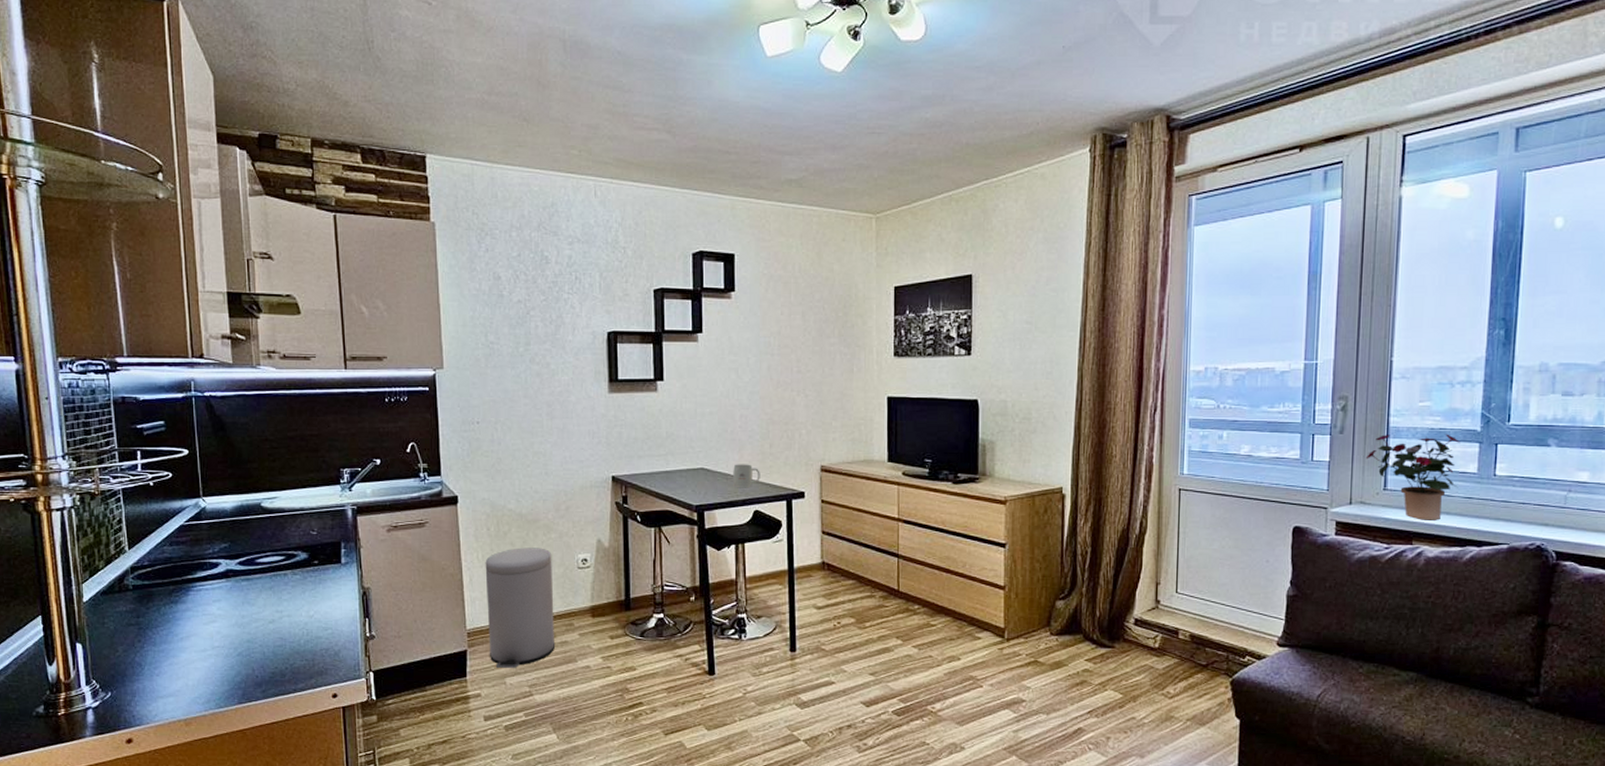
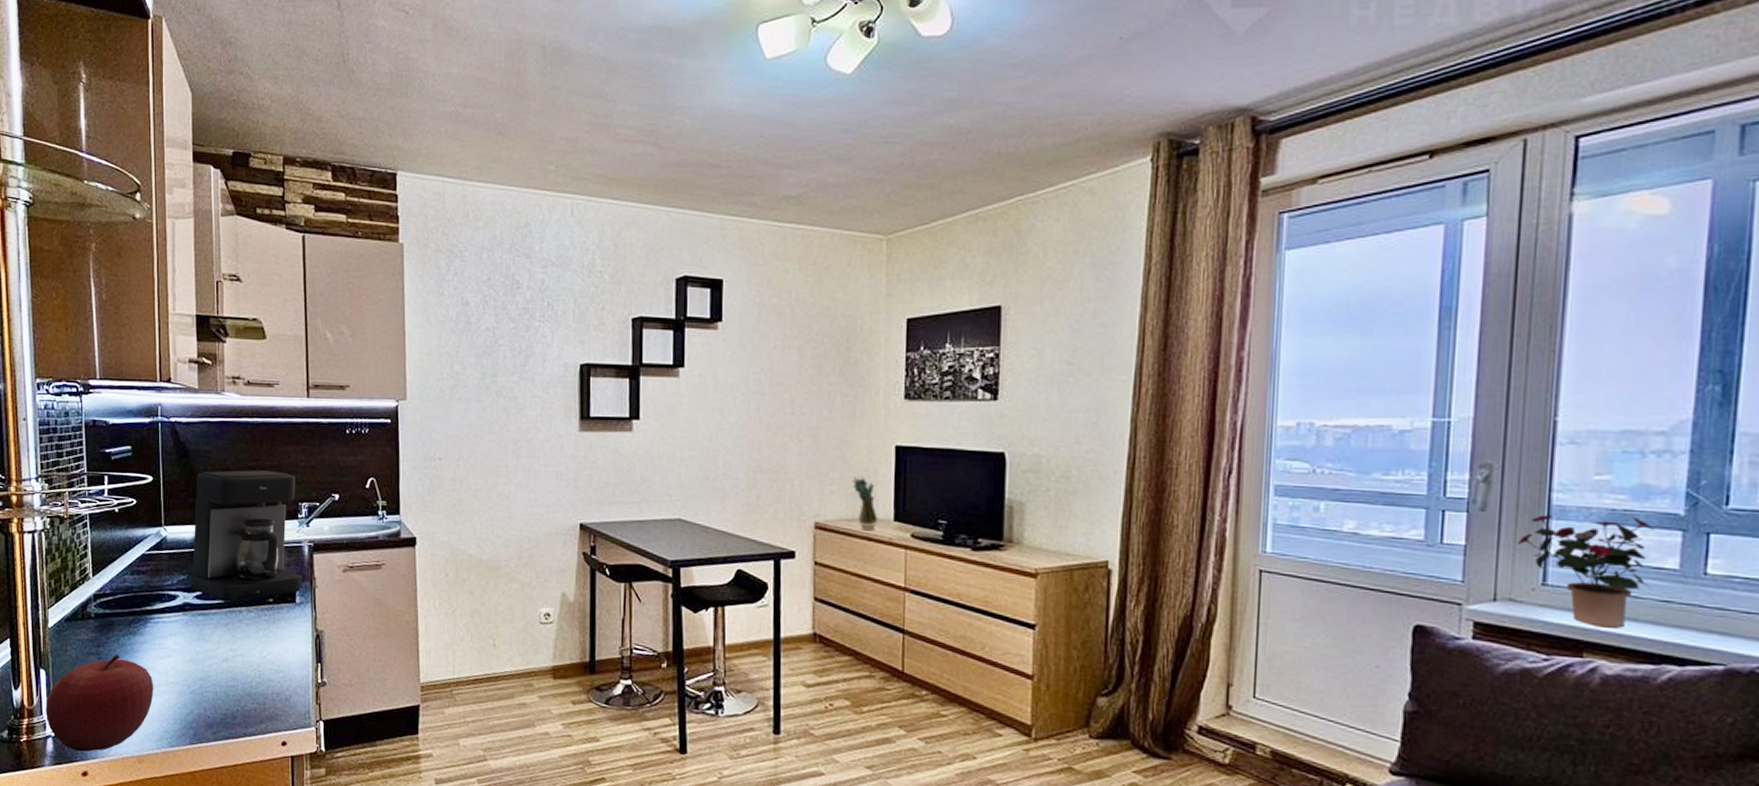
fruit: none [84,622,199,720] -> present [46,653,154,752]
coffee maker: none [233,440,347,566] -> present [191,470,302,602]
pedal bin: present [485,547,556,668] -> none [442,597,513,729]
mug: present [733,464,760,488] -> none [714,516,745,544]
vase: none [852,424,874,471] -> present [852,476,878,531]

